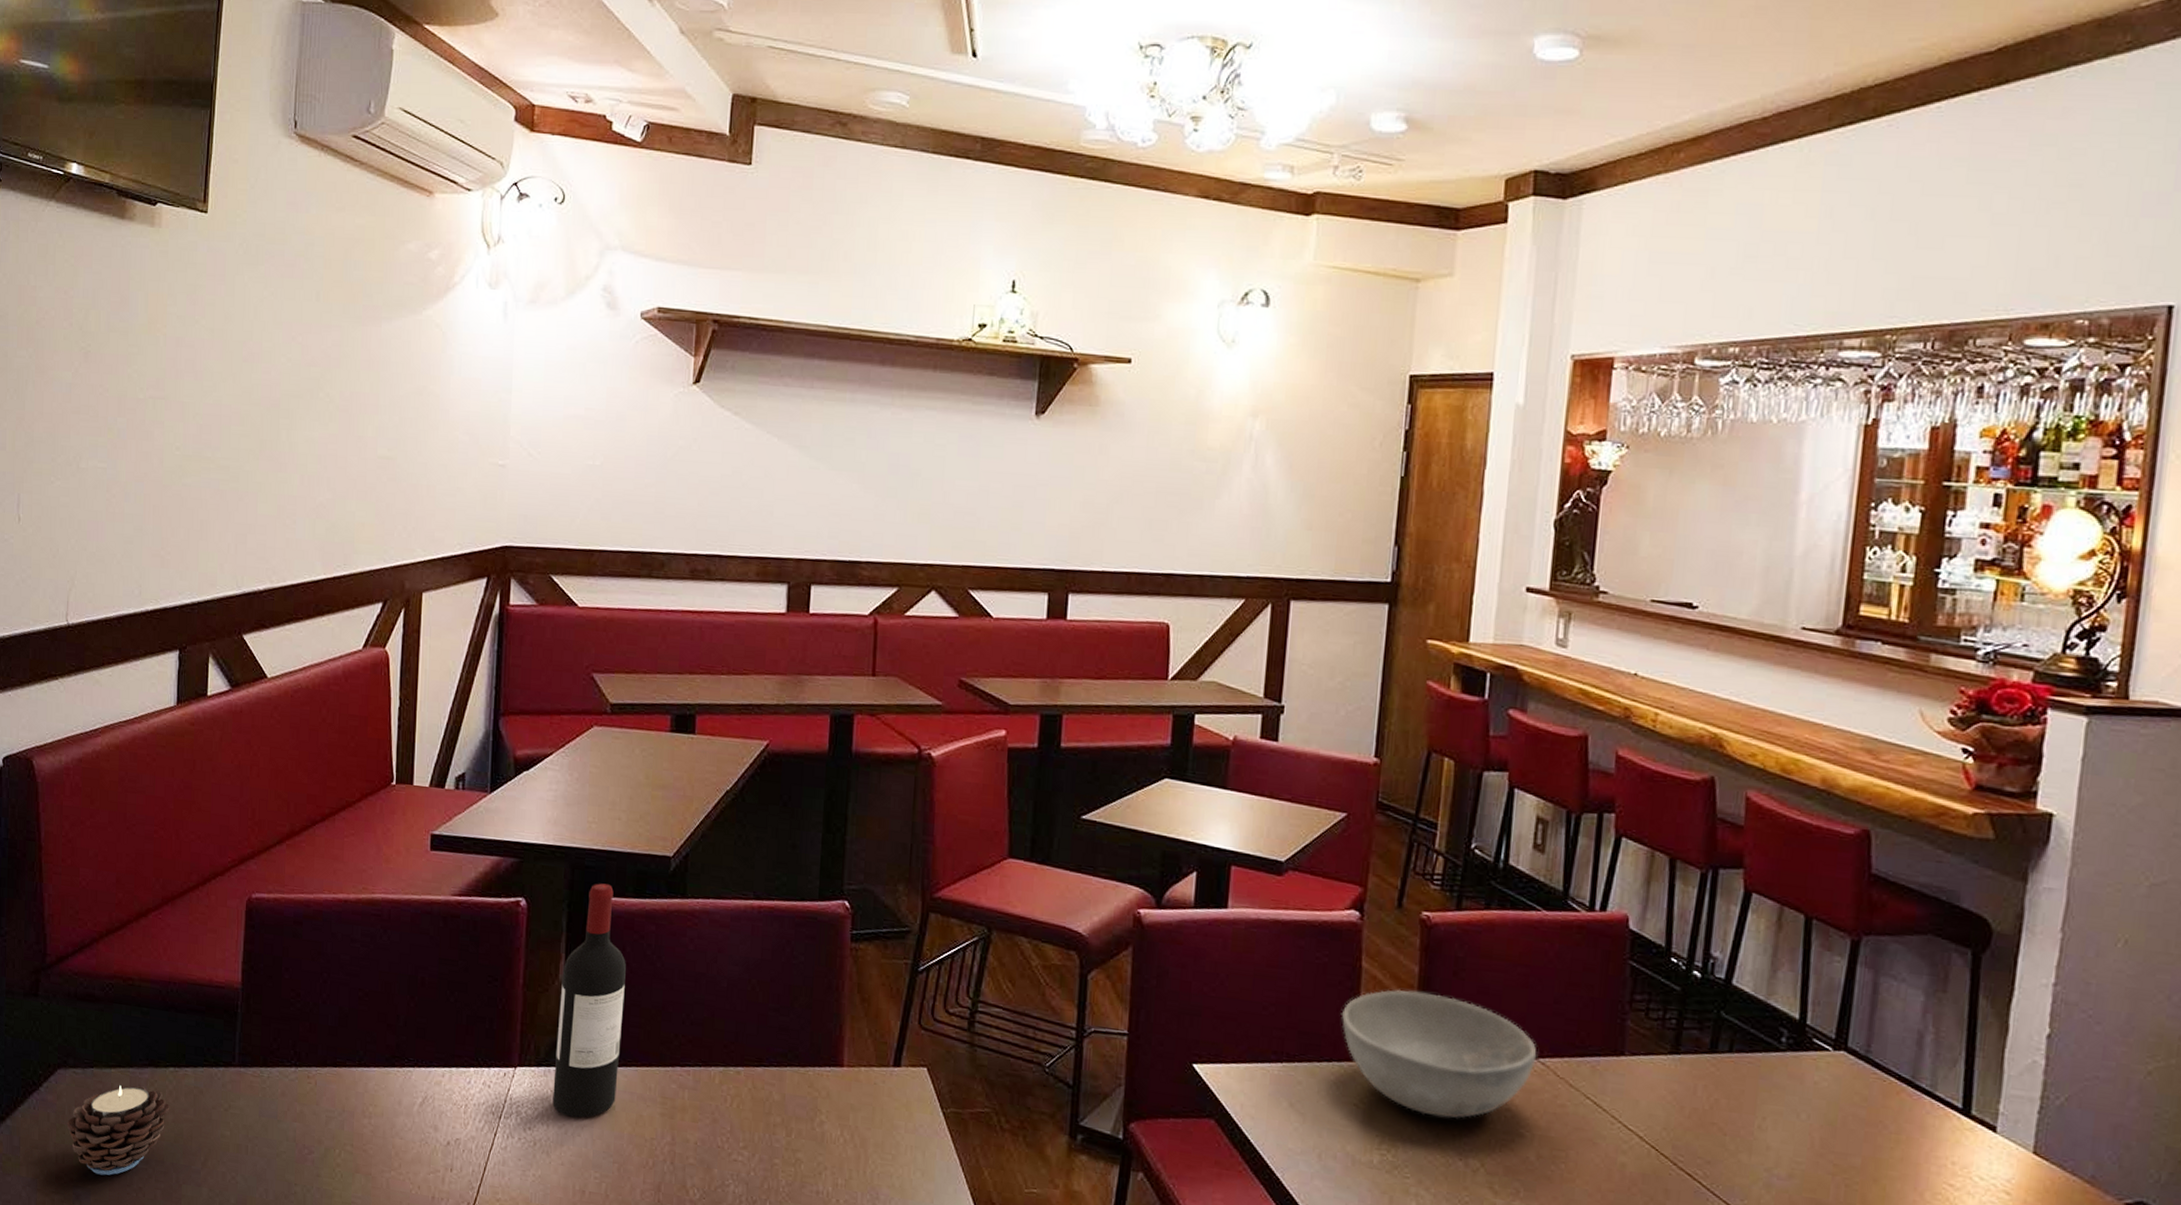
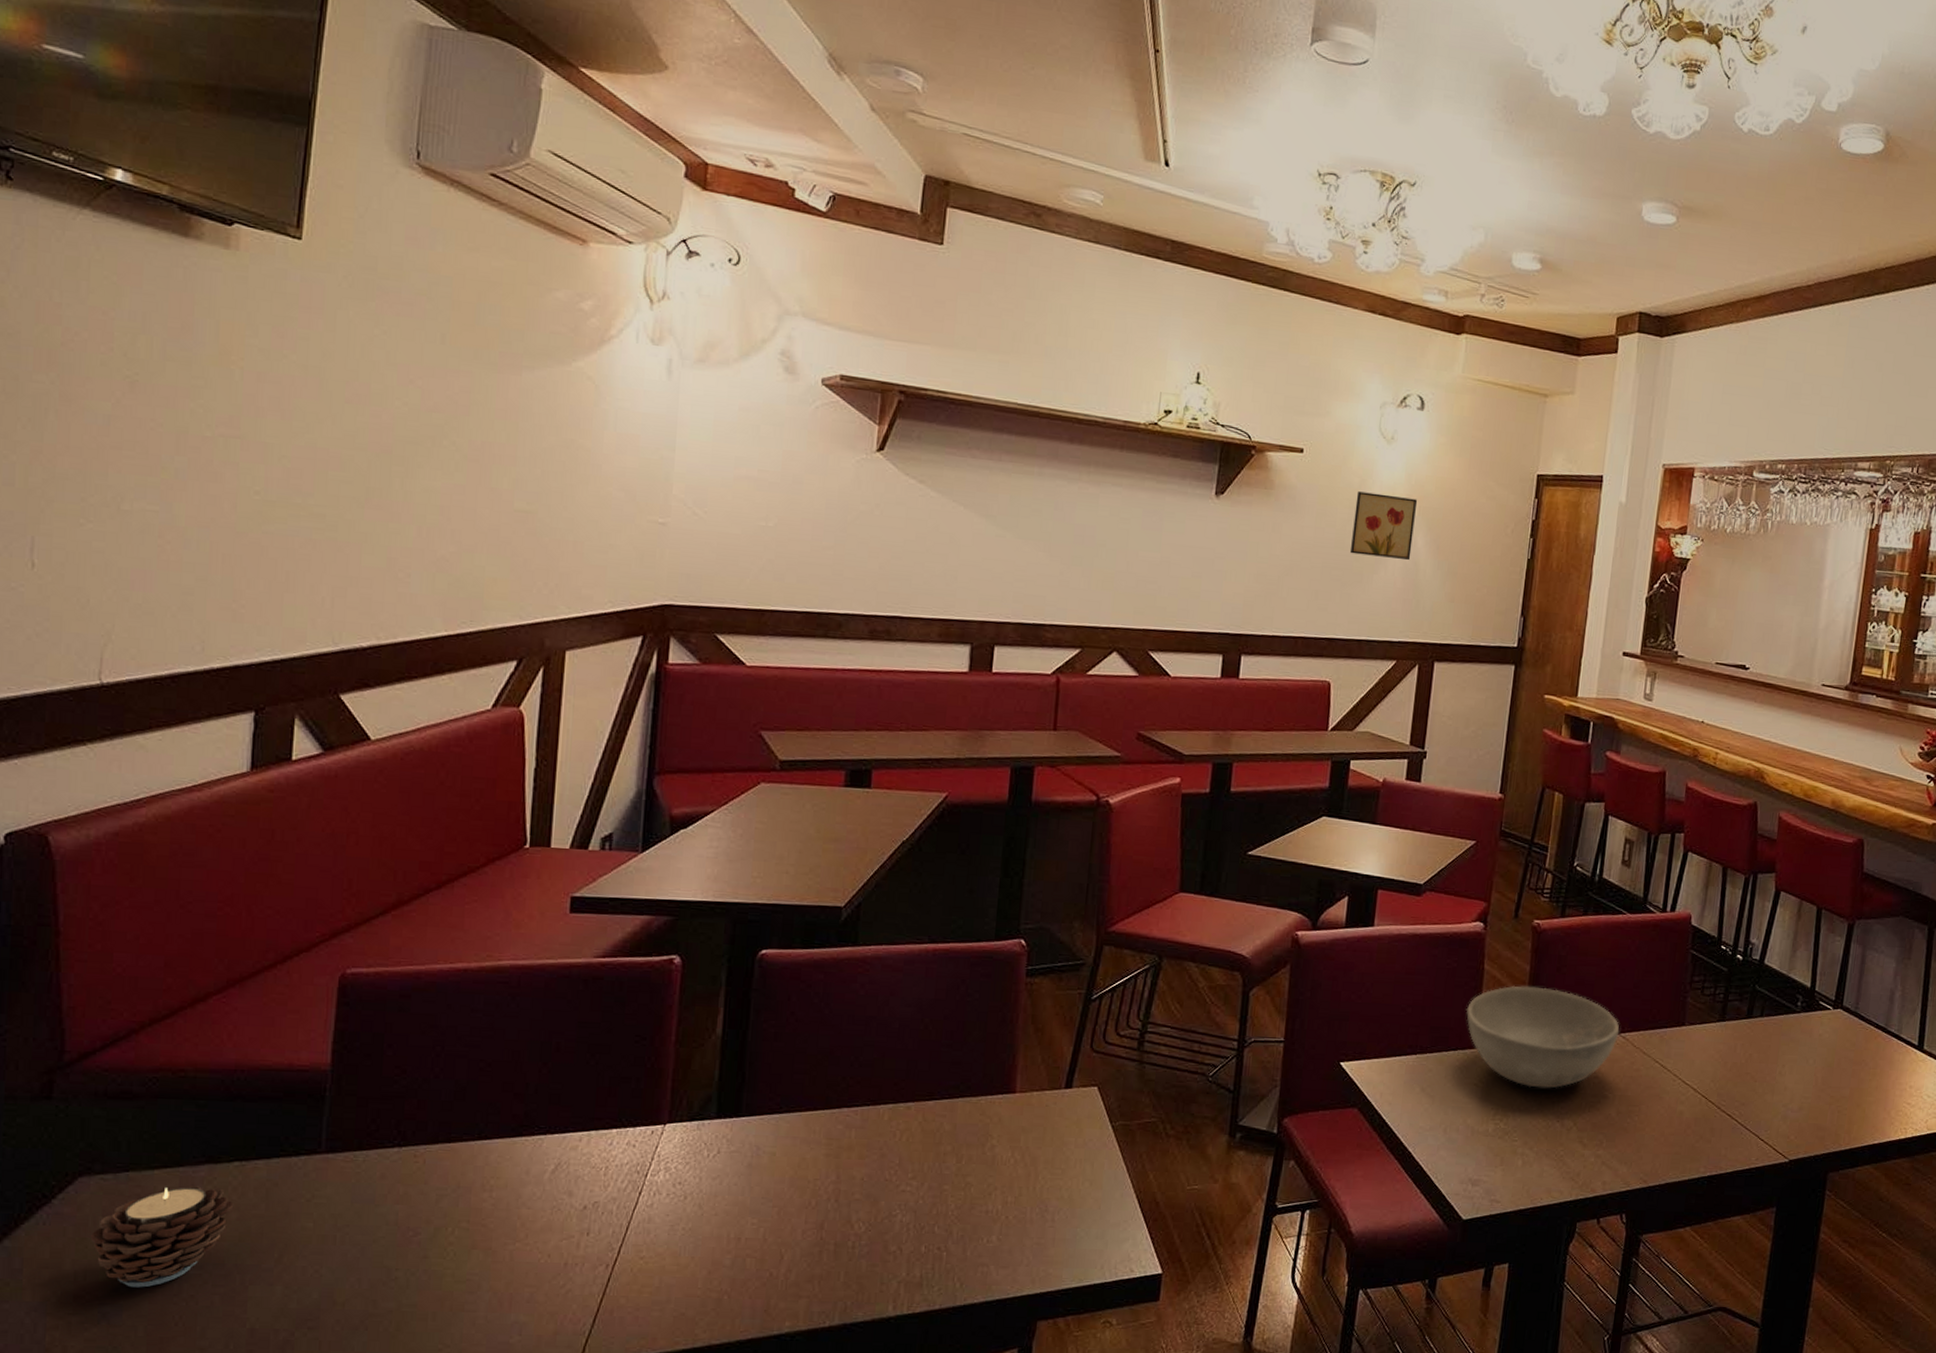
wine bottle: present [552,883,626,1118] -> none [706,936,791,1168]
wall art: none [1187,404,1265,483] -> present [1349,491,1418,561]

